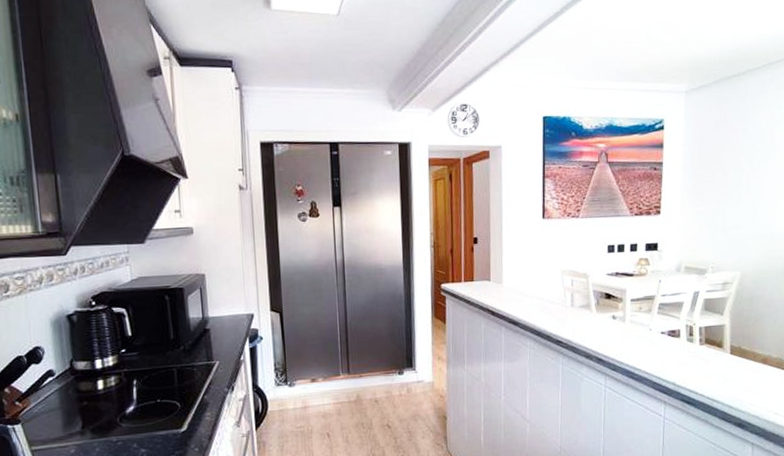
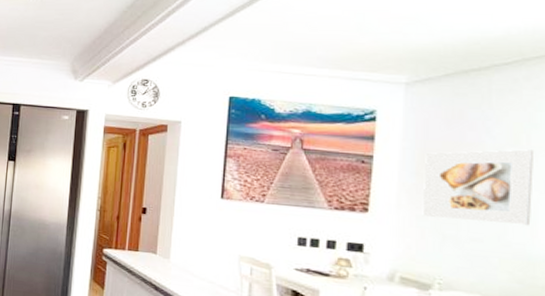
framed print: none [699,144,776,213] -> present [422,149,535,226]

